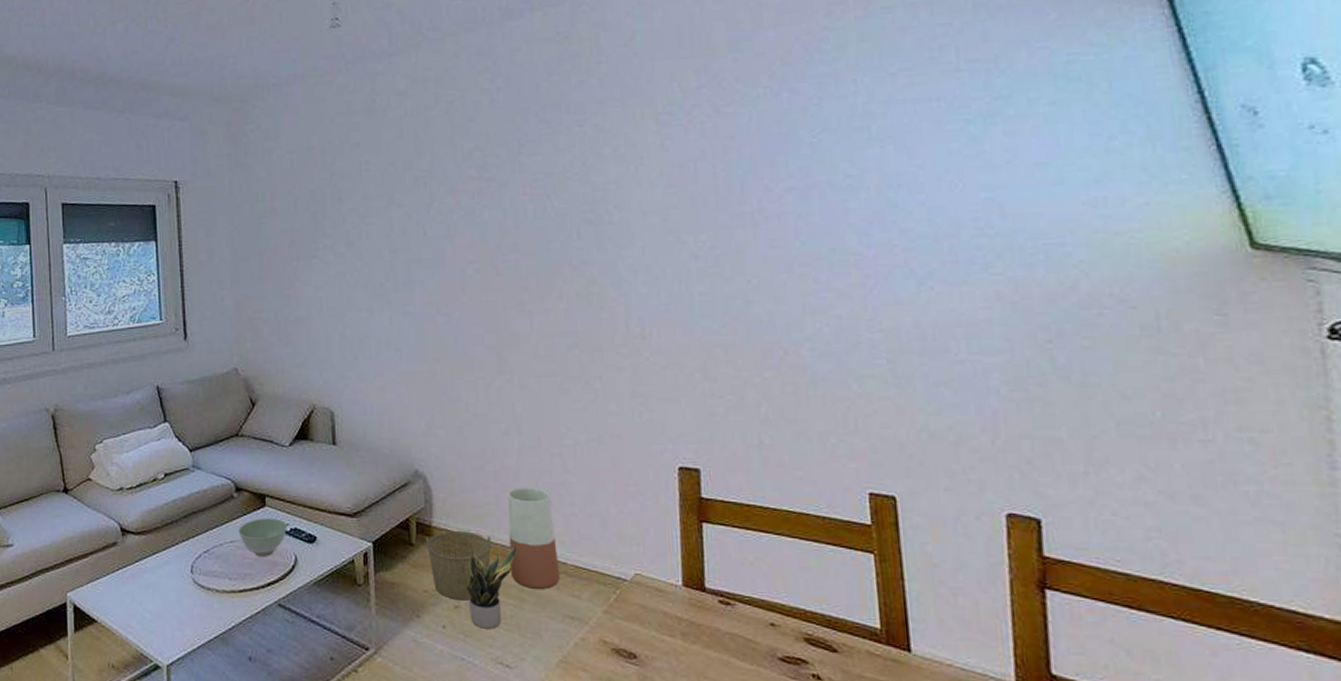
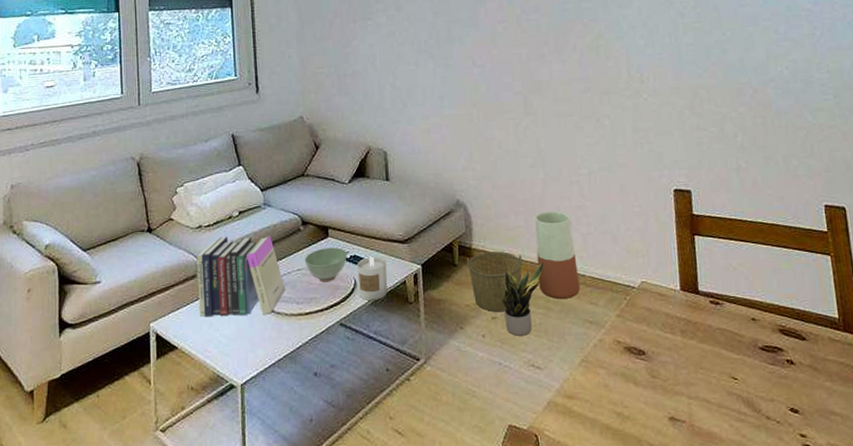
books: none [118,501,218,591] -> present [197,236,286,317]
candle: none [298,531,334,580] -> present [357,256,388,301]

